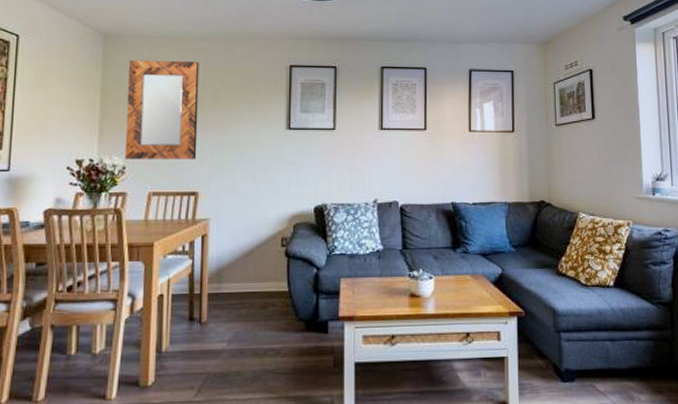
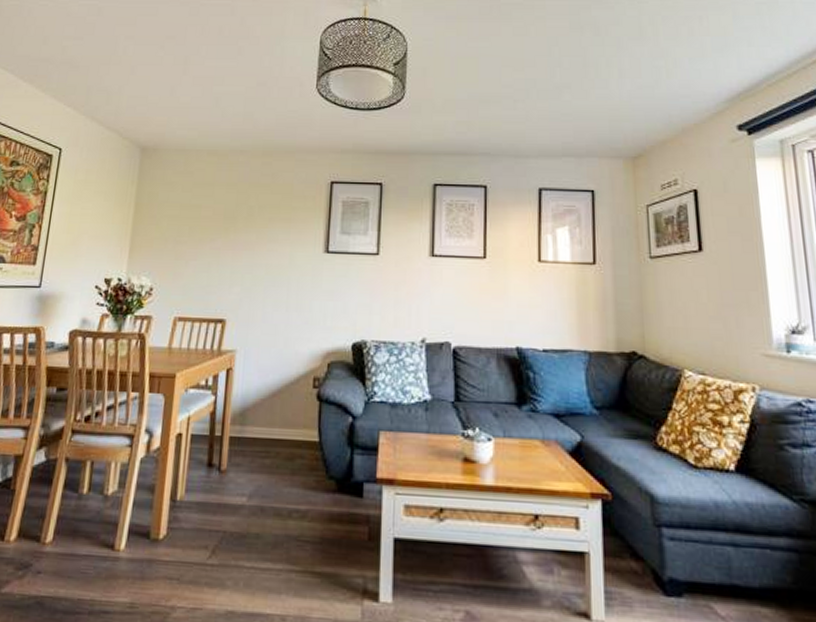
home mirror: present [124,60,199,160] -> none [152,174,235,283]

